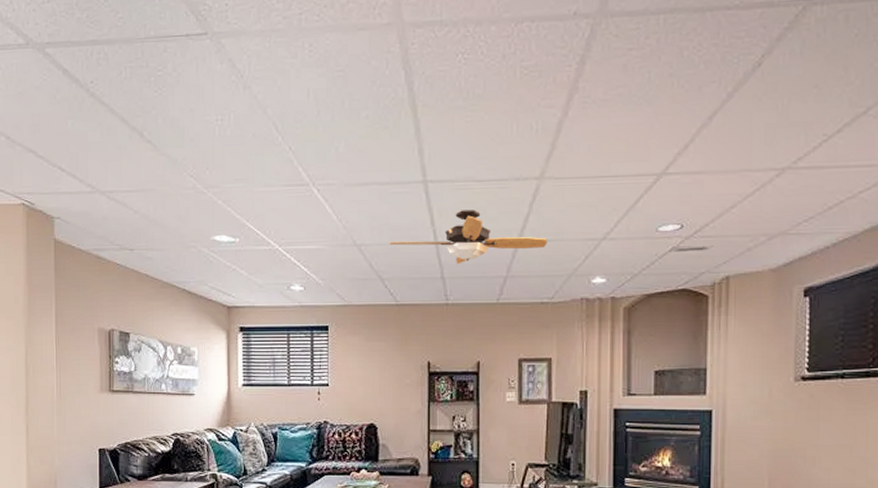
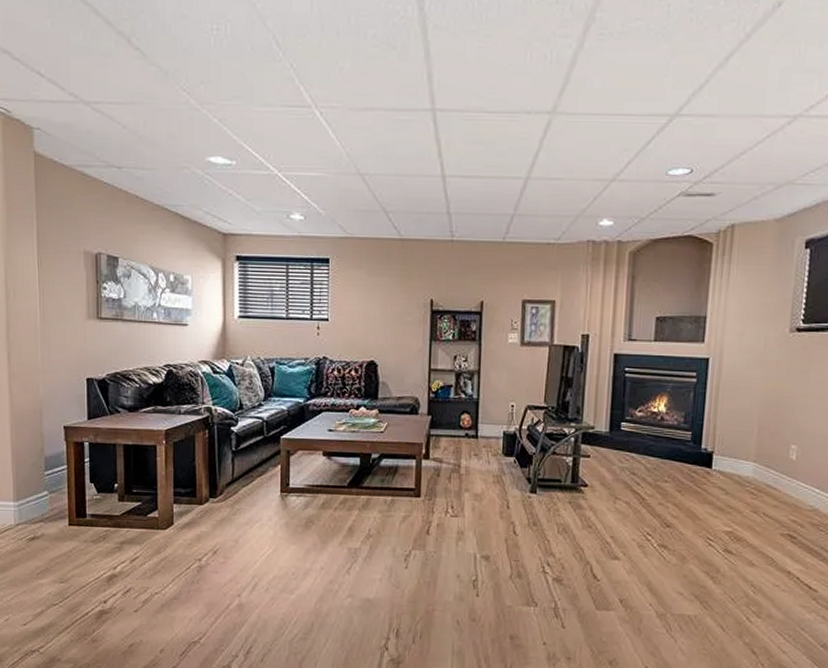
ceiling fan: present [389,210,547,265] -> none [394,142,557,200]

